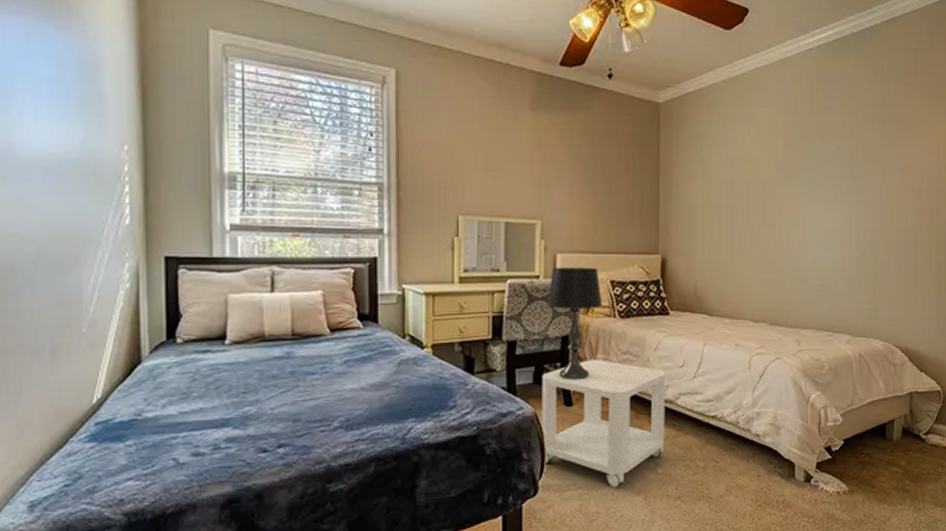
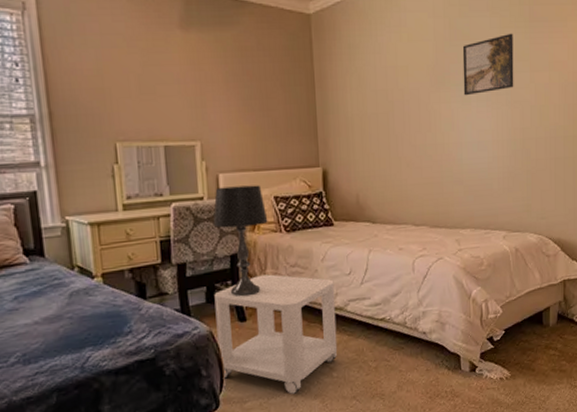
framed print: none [811,133,866,193] -> present [462,33,514,96]

